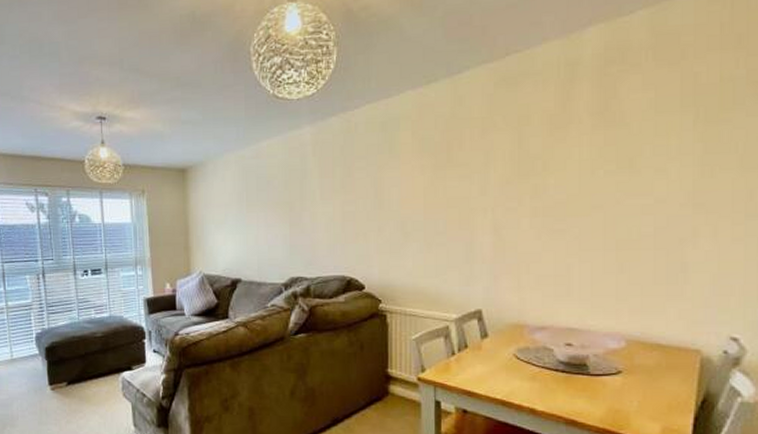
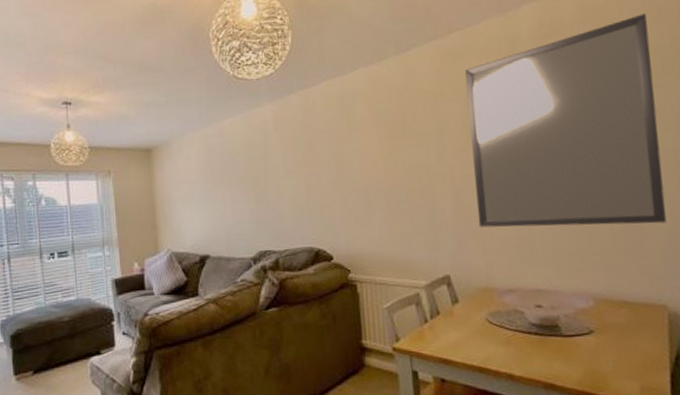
home mirror: none [516,40,725,267] -> present [464,13,667,228]

